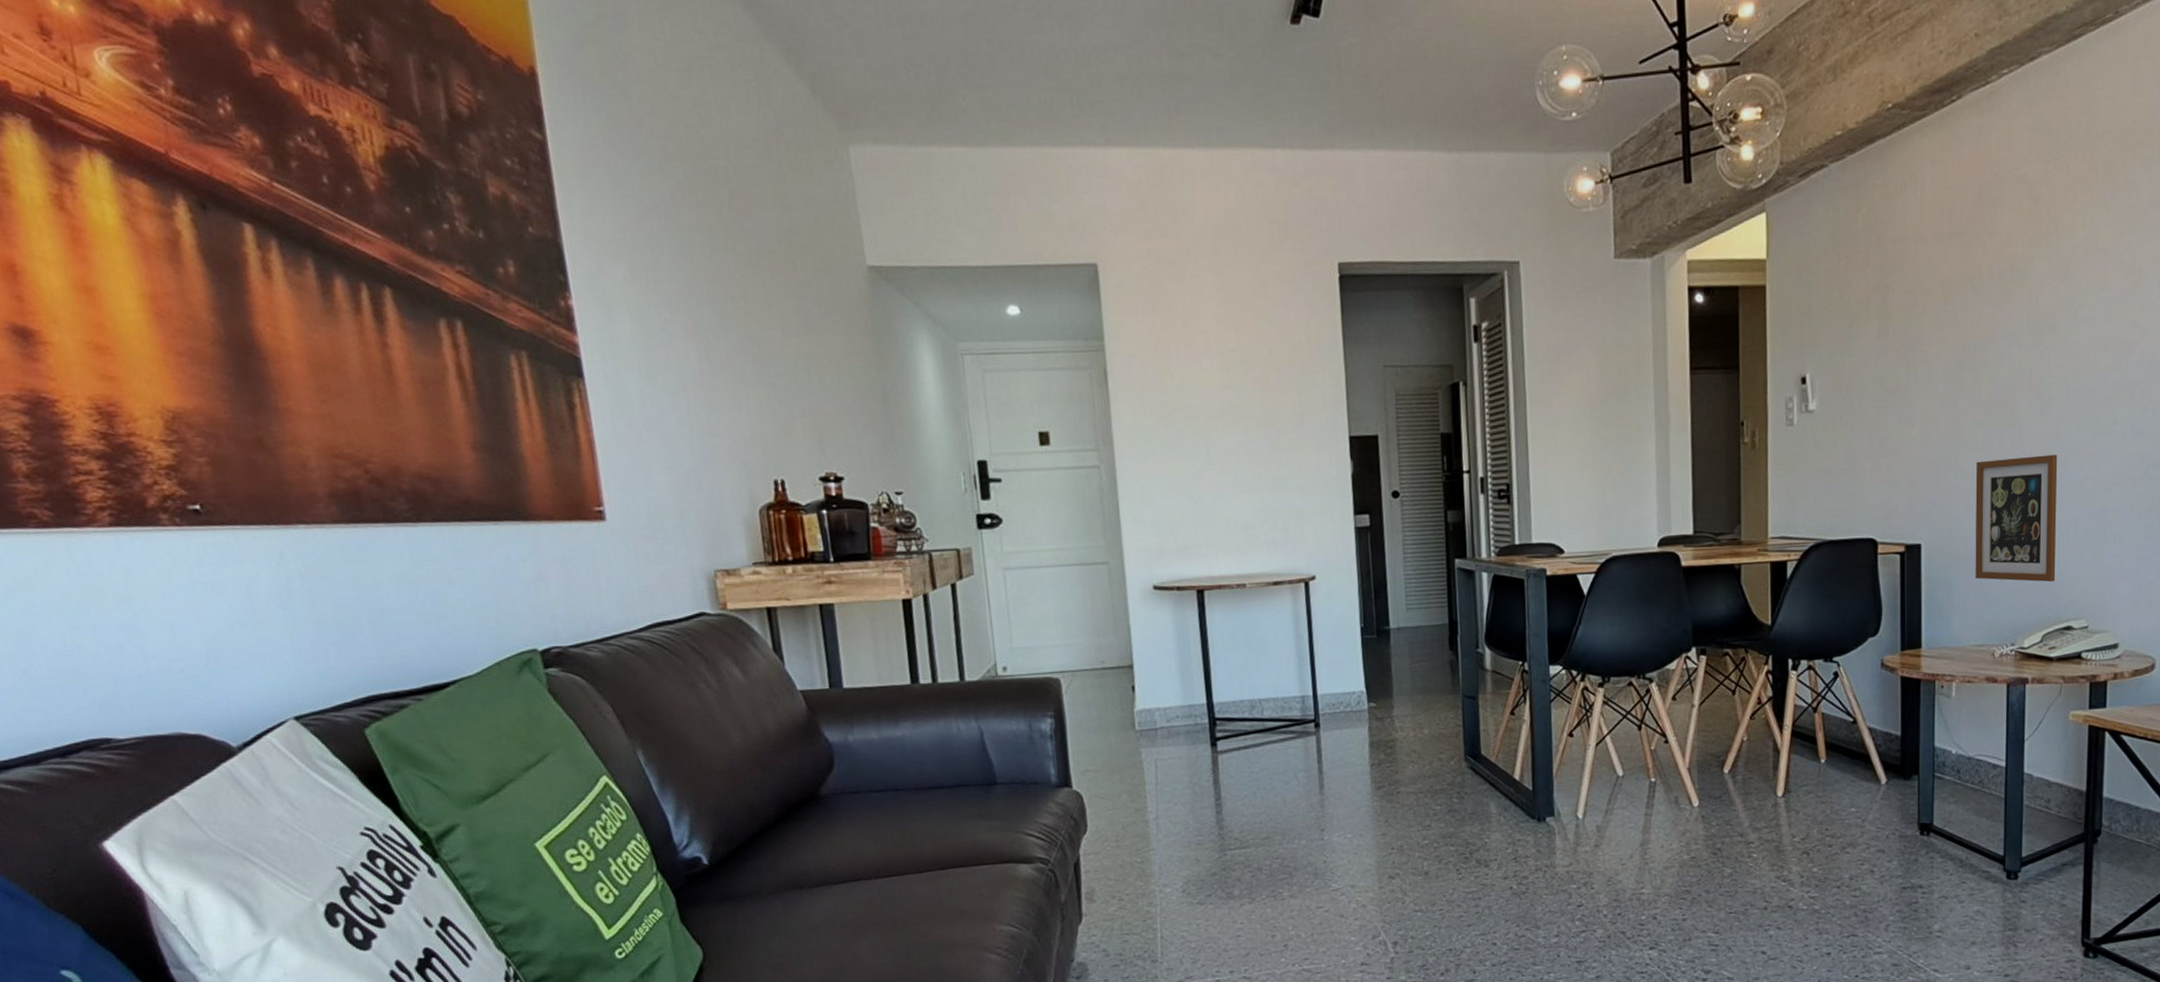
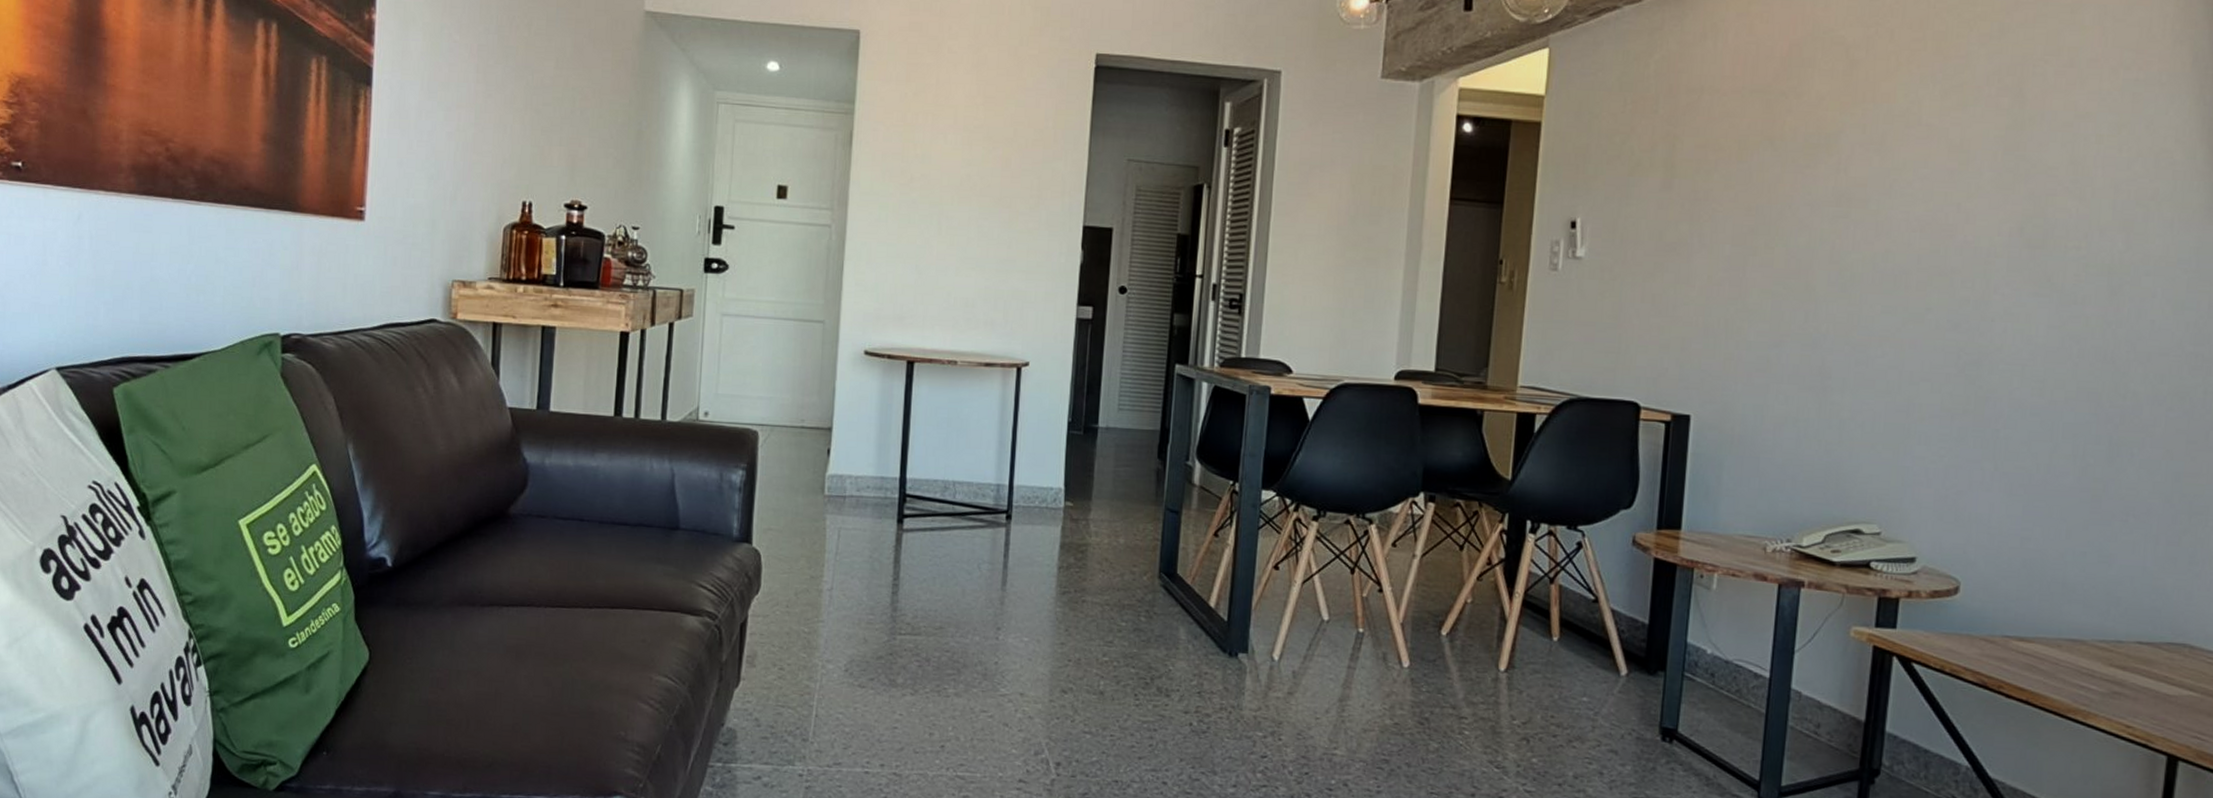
picture frame: present [1975,454,2058,582] -> none [1750,333,1858,478]

